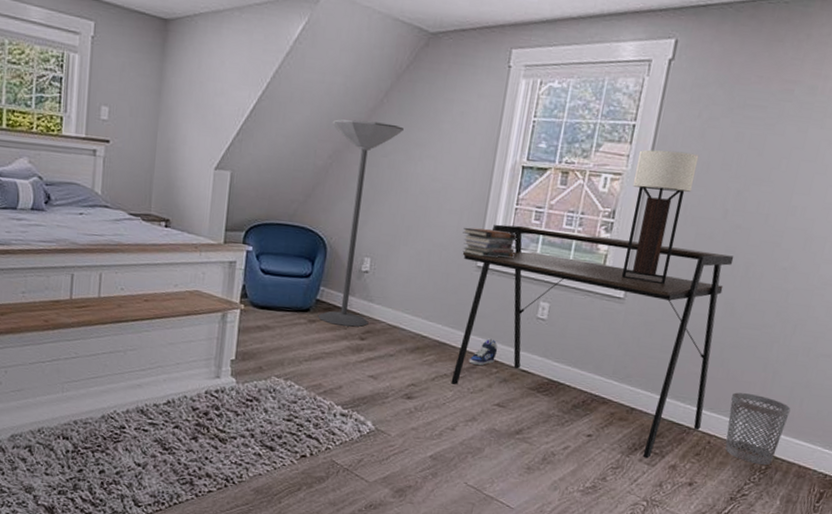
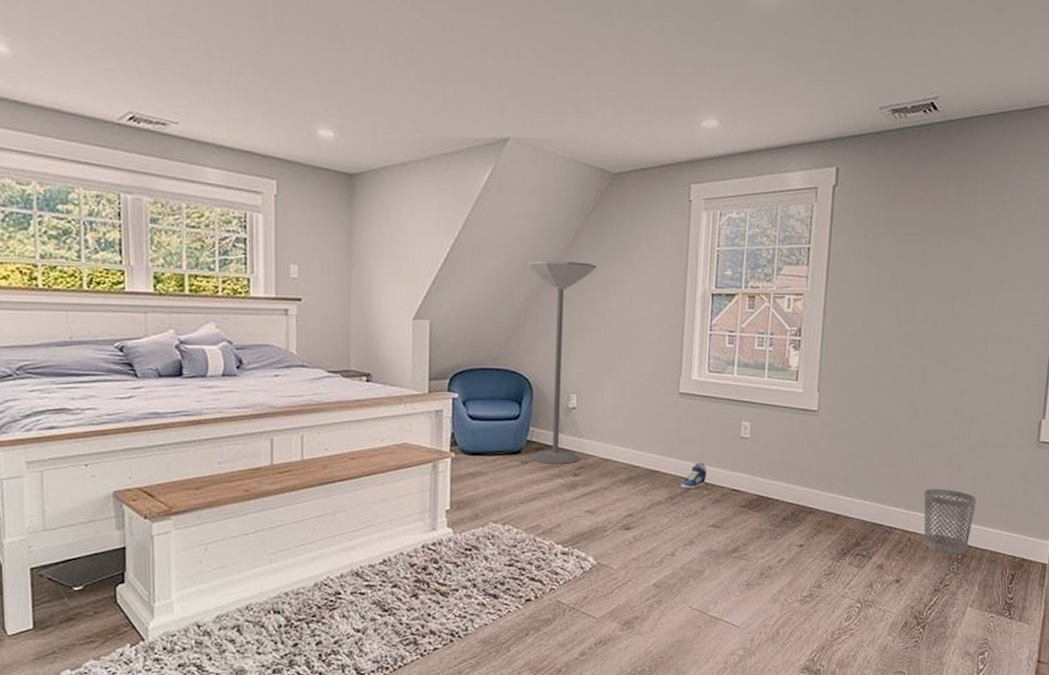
desk: present [450,224,734,459] -> none [664,350,911,561]
book stack: present [462,227,518,258] -> none [663,355,714,384]
table lamp: present [621,150,699,284] -> none [813,269,870,394]

